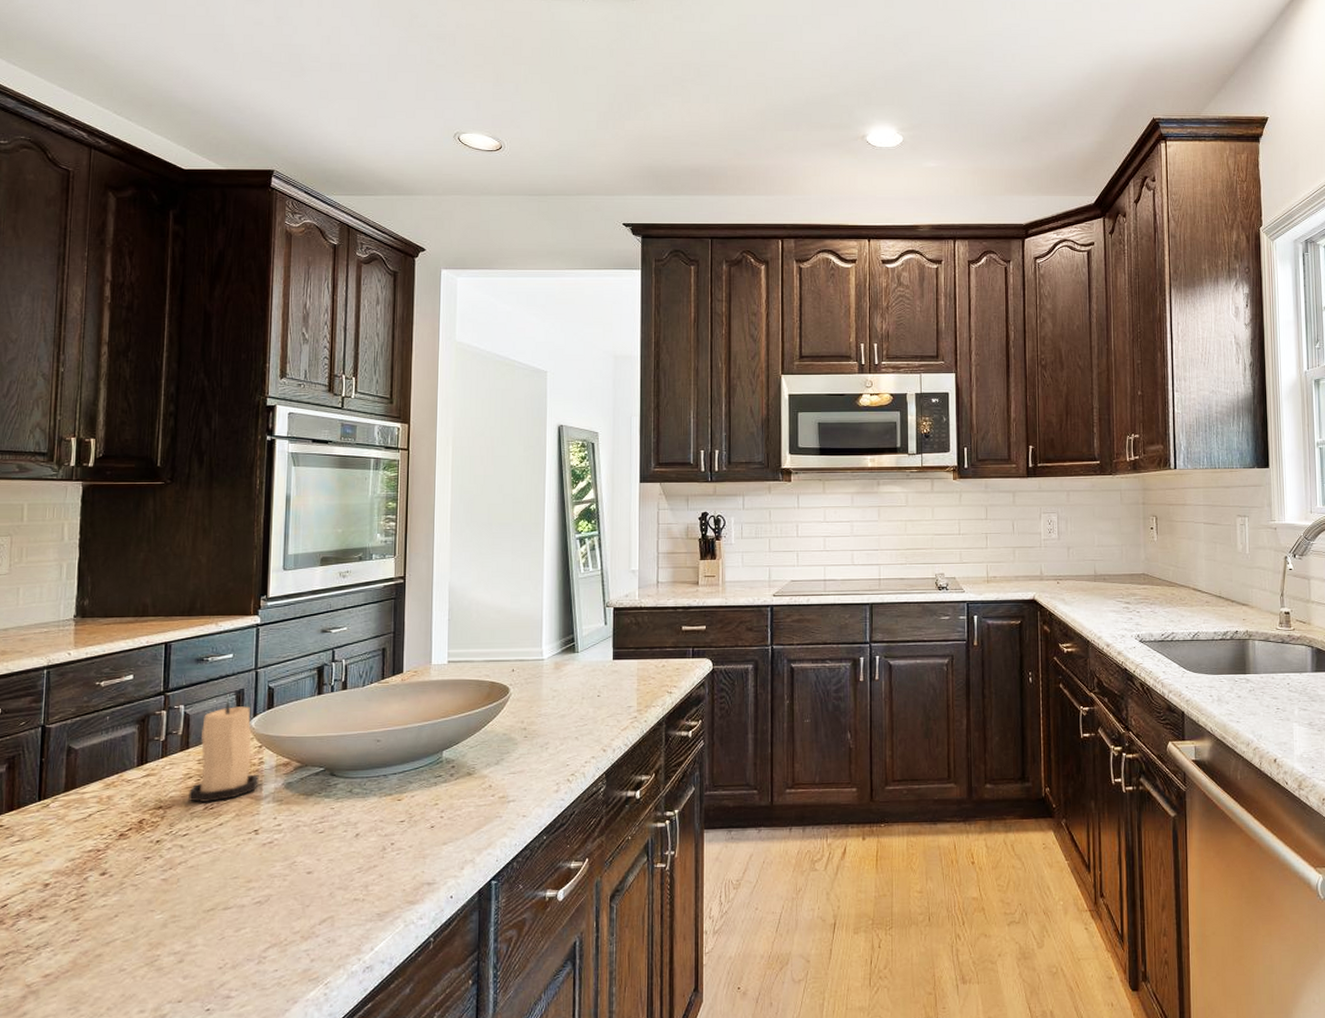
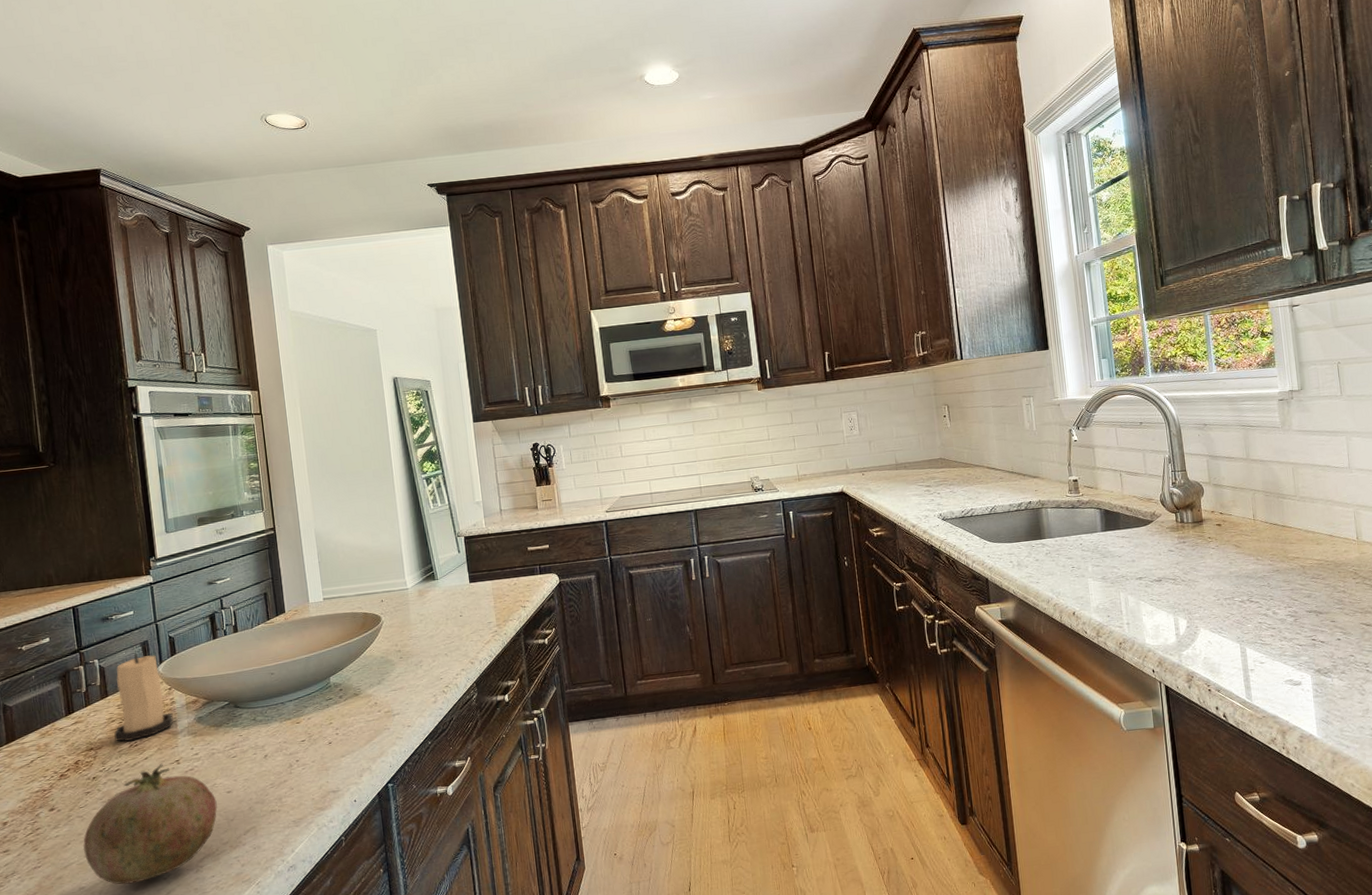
fruit: none [131,832,294,970] -> present [83,763,218,885]

